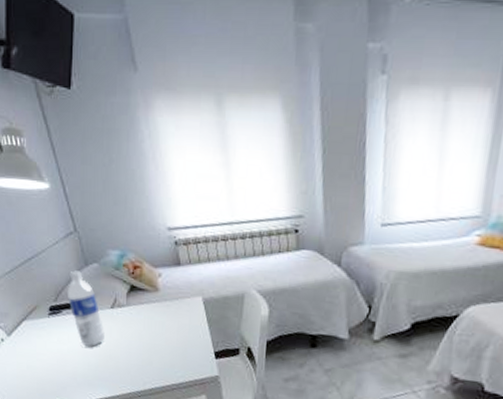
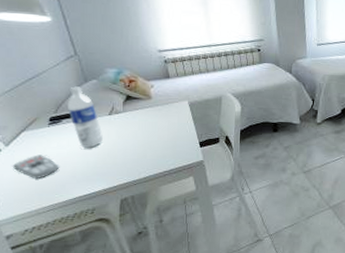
remote control: none [15,349,61,377] -> present [13,154,60,179]

